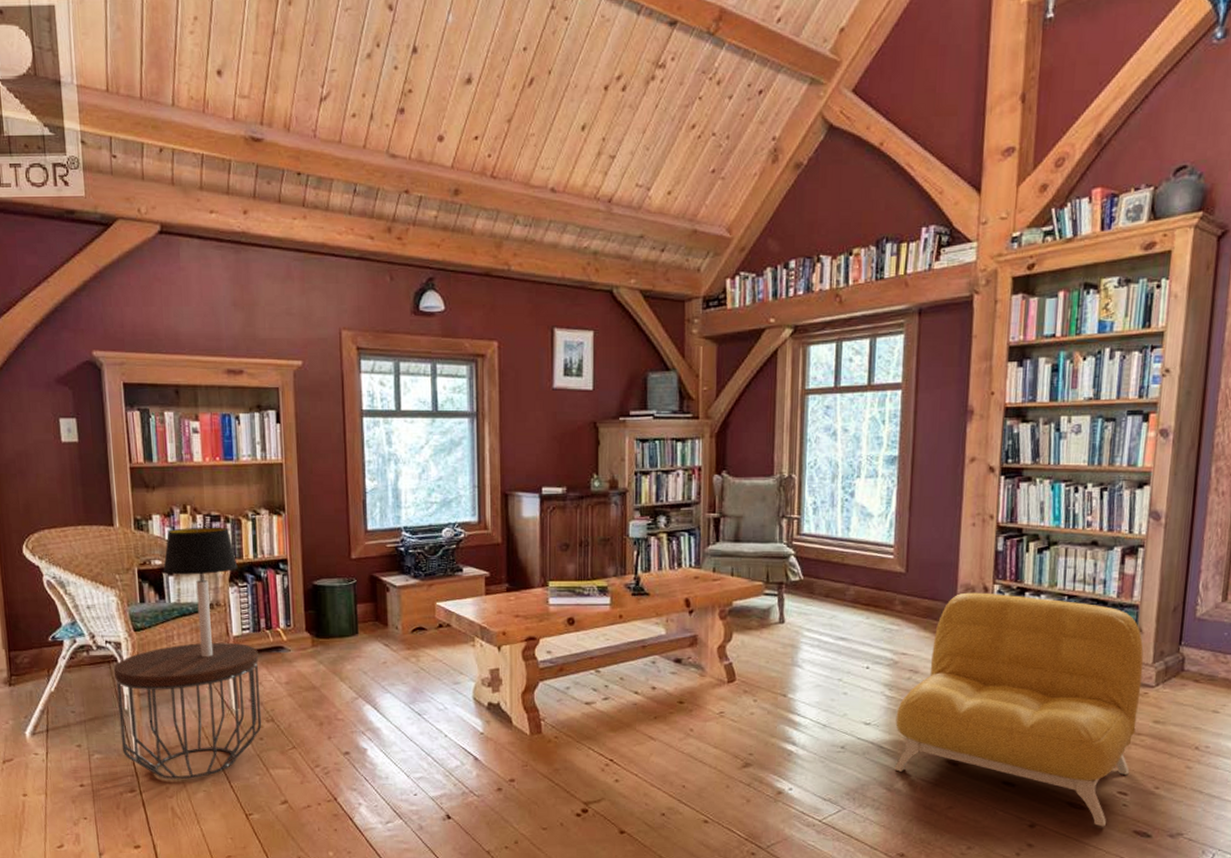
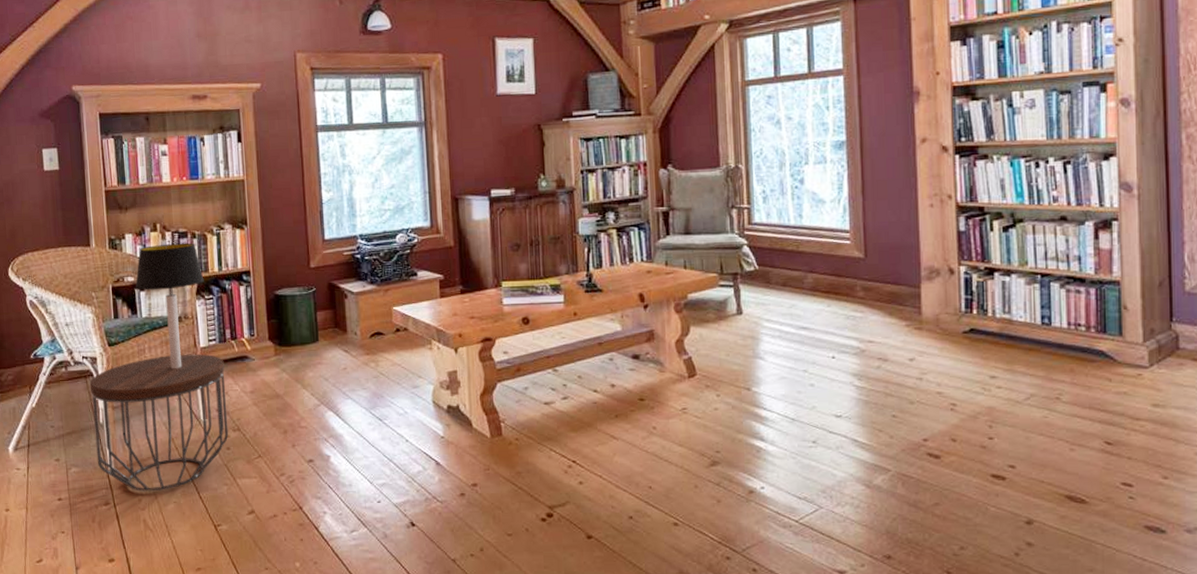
armchair: present [894,592,1144,827] -> none [868,274,1134,522]

